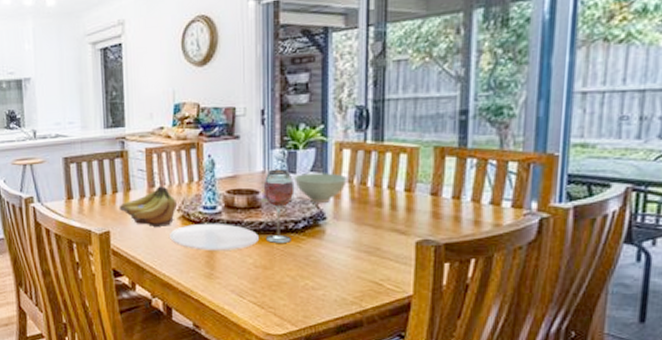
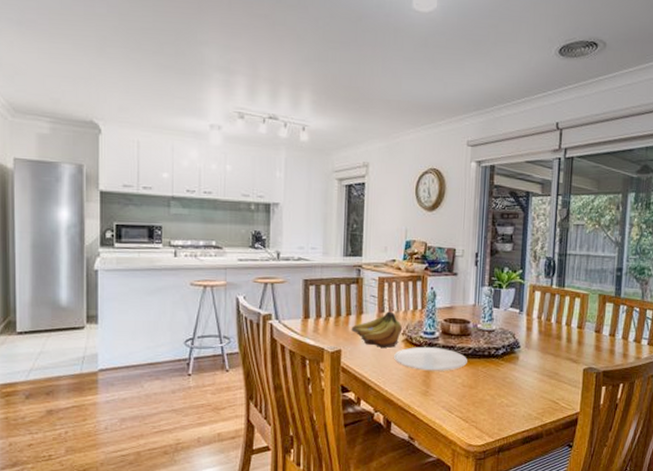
wineglass: present [263,168,295,243] -> none [473,303,498,366]
bowl: present [293,173,349,203] -> none [497,309,538,334]

